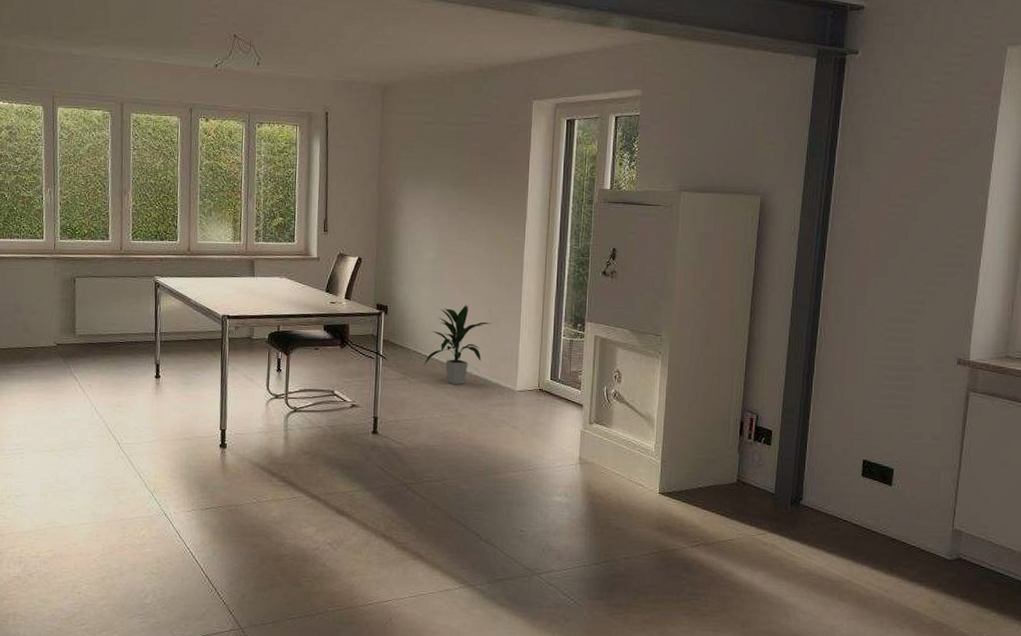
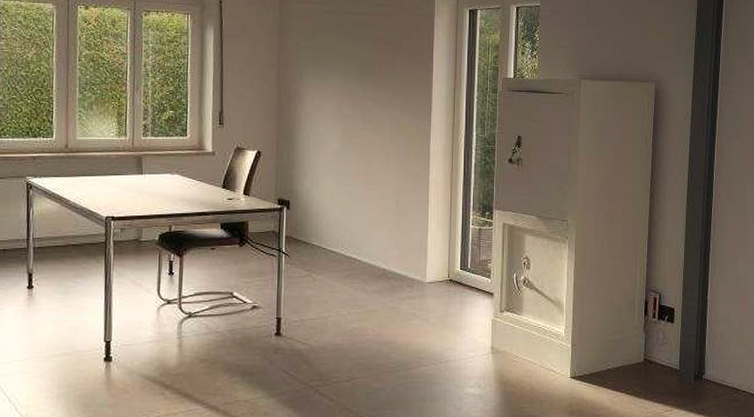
indoor plant: present [424,304,492,385] -> none [329,196,400,280]

